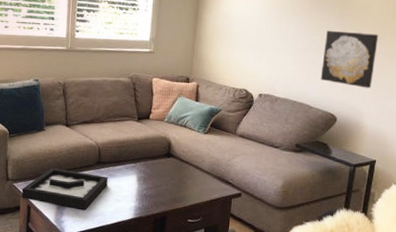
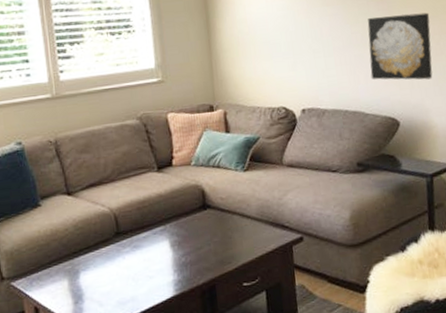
decorative tray: present [21,168,108,210] -> none [23,249,134,301]

